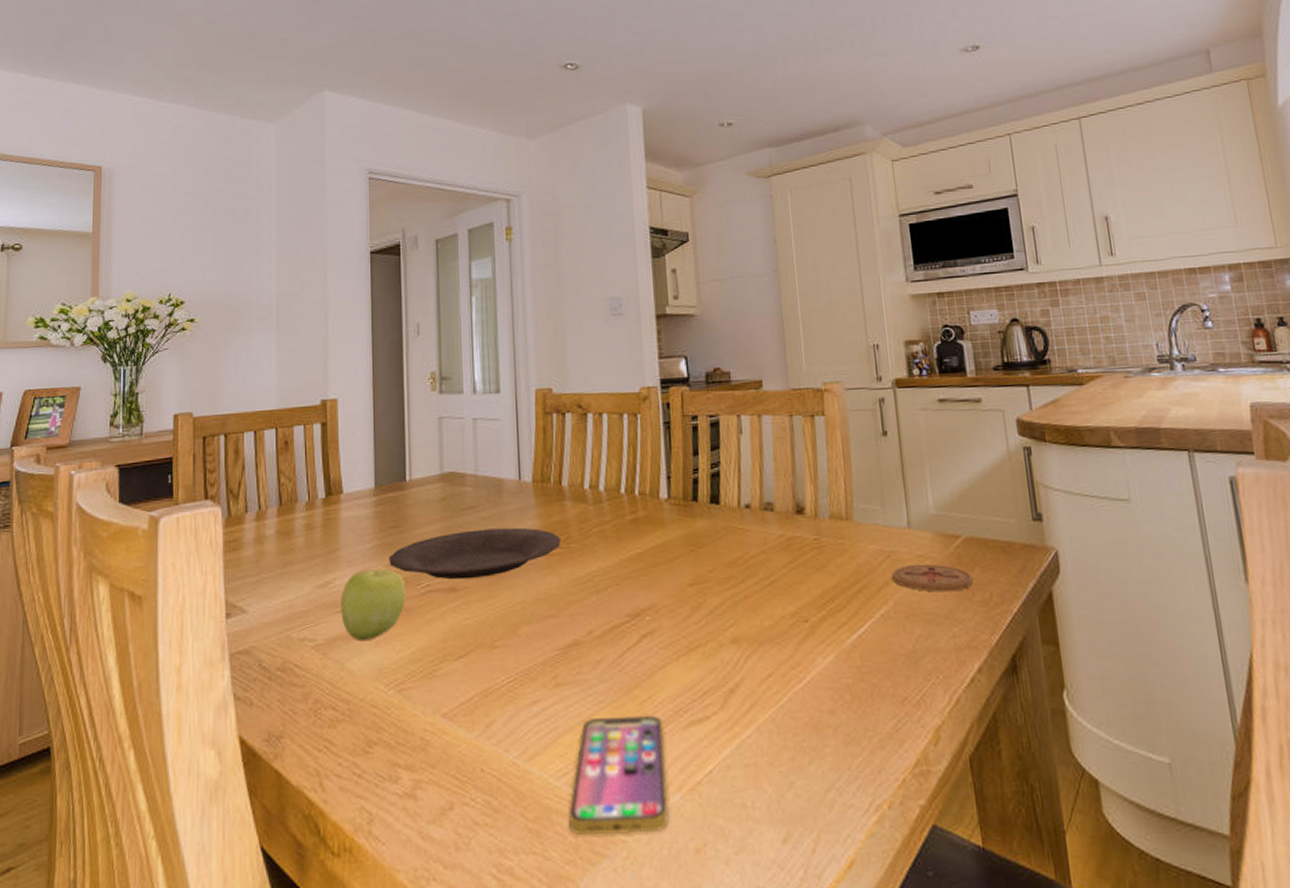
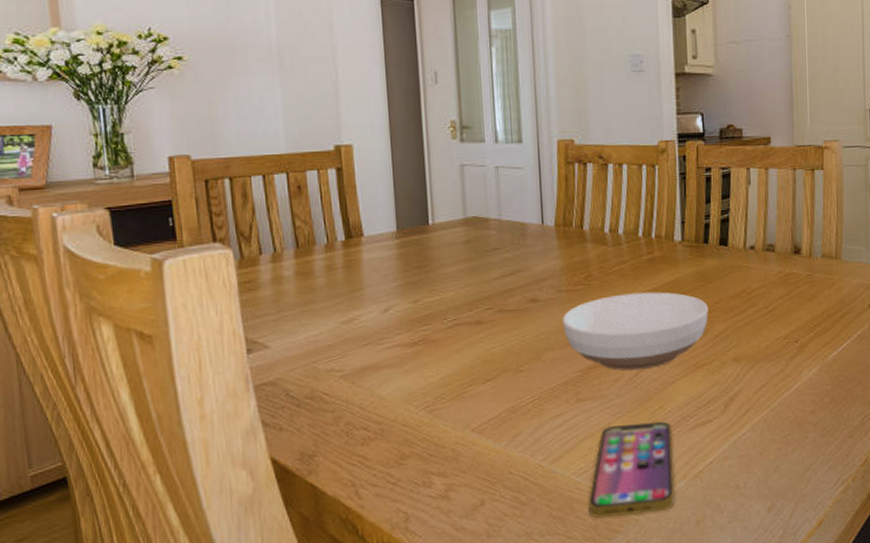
apple: present [341,569,406,642] -> none [367,305,433,371]
plate: present [389,527,562,580] -> none [414,267,583,314]
bowl: none [540,557,701,651] -> present [563,292,708,371]

